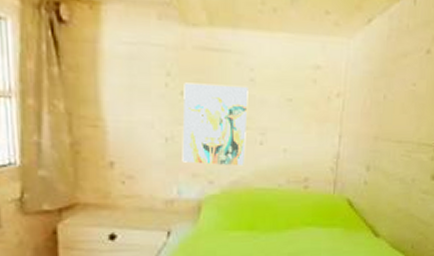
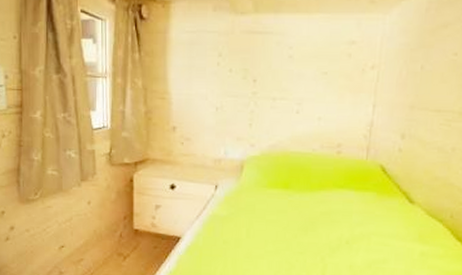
wall art: present [182,82,248,165] -> none [229,61,287,131]

